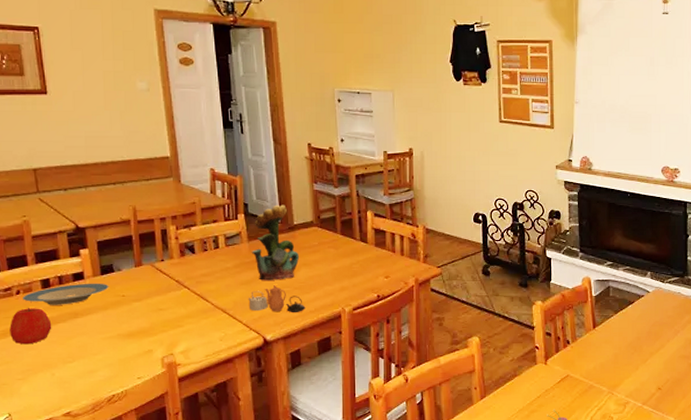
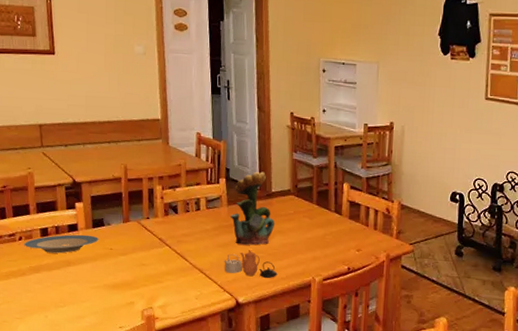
apple: present [10,307,52,345] -> none [12,253,48,287]

